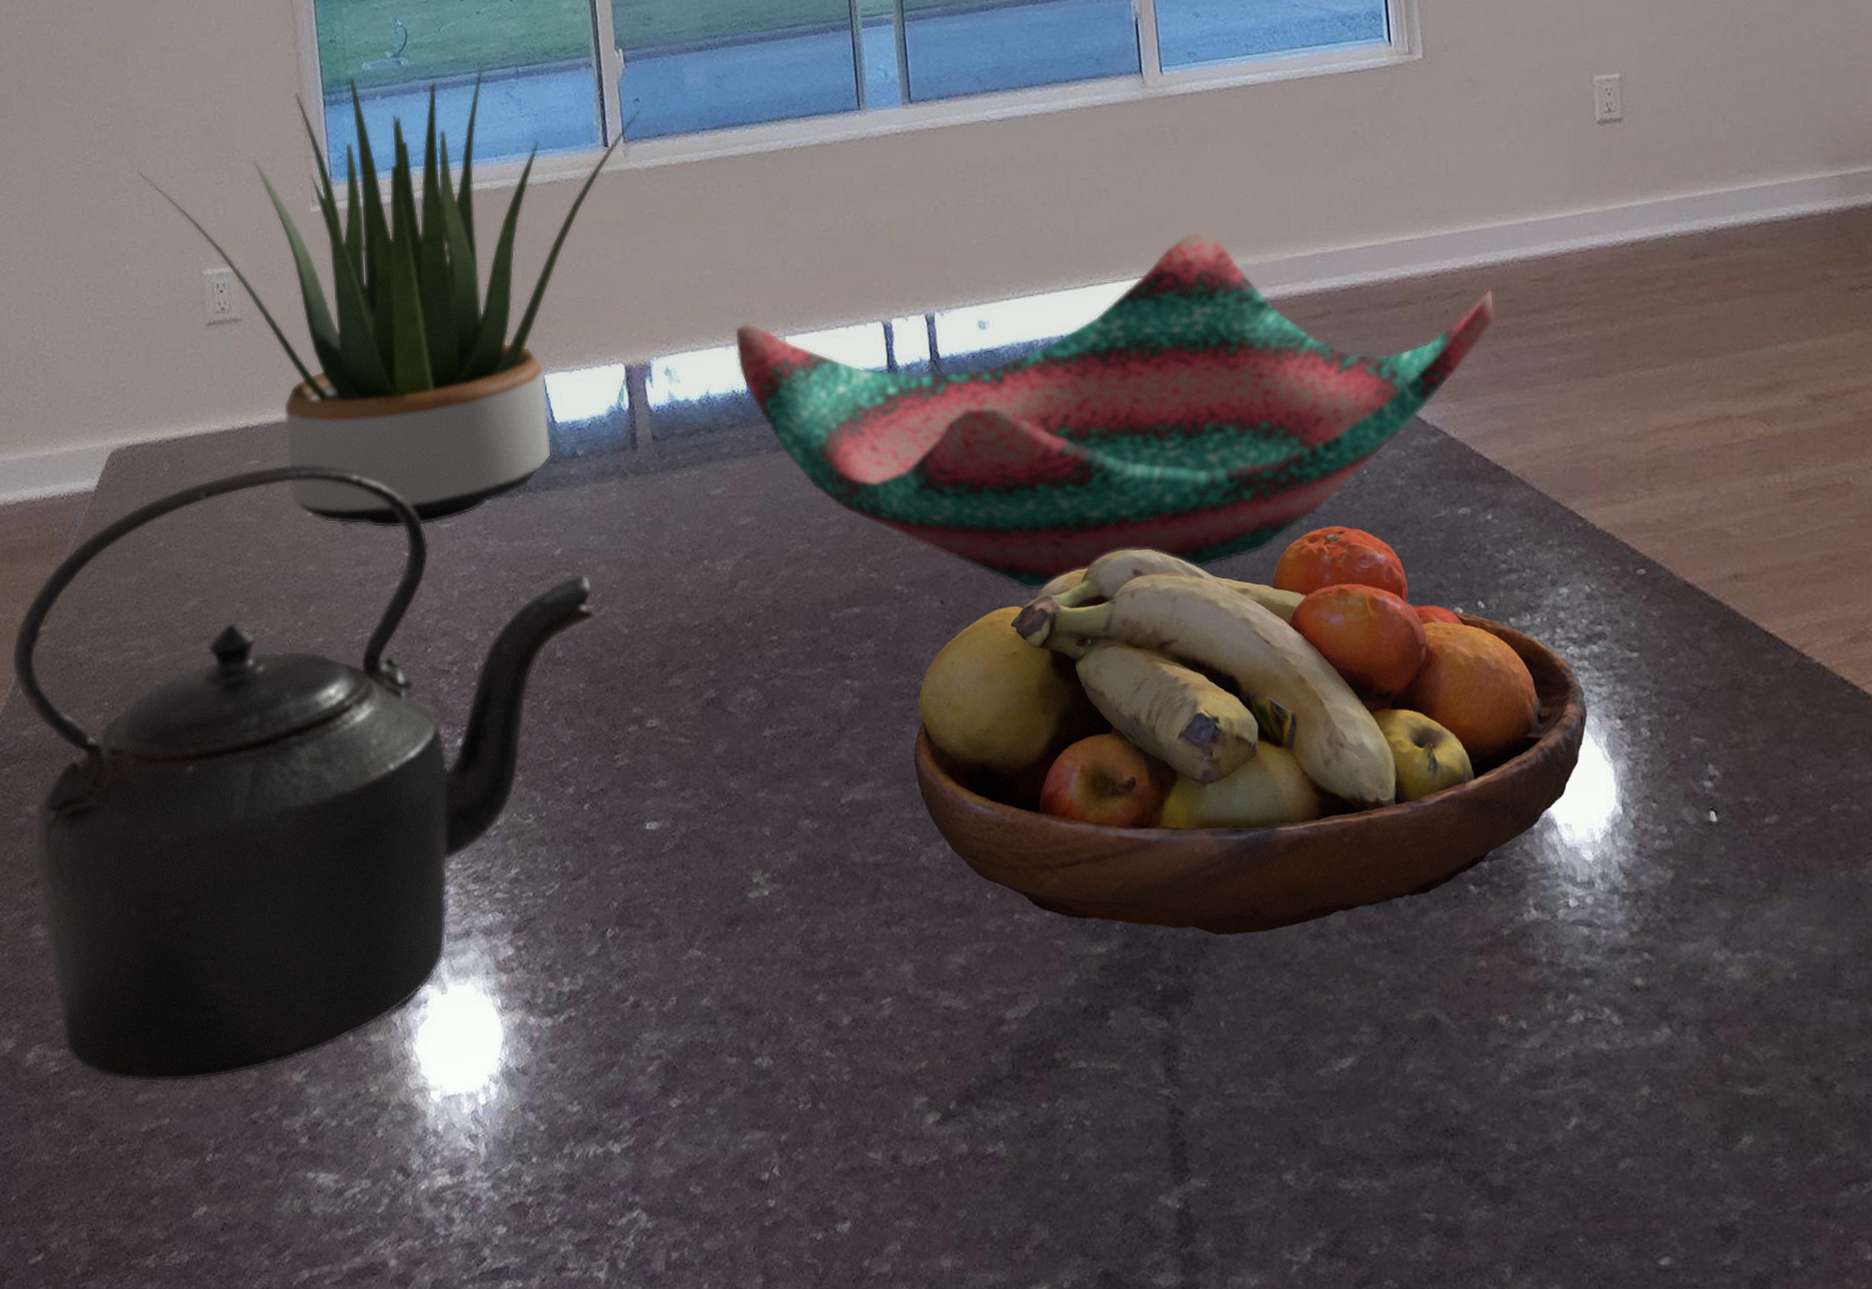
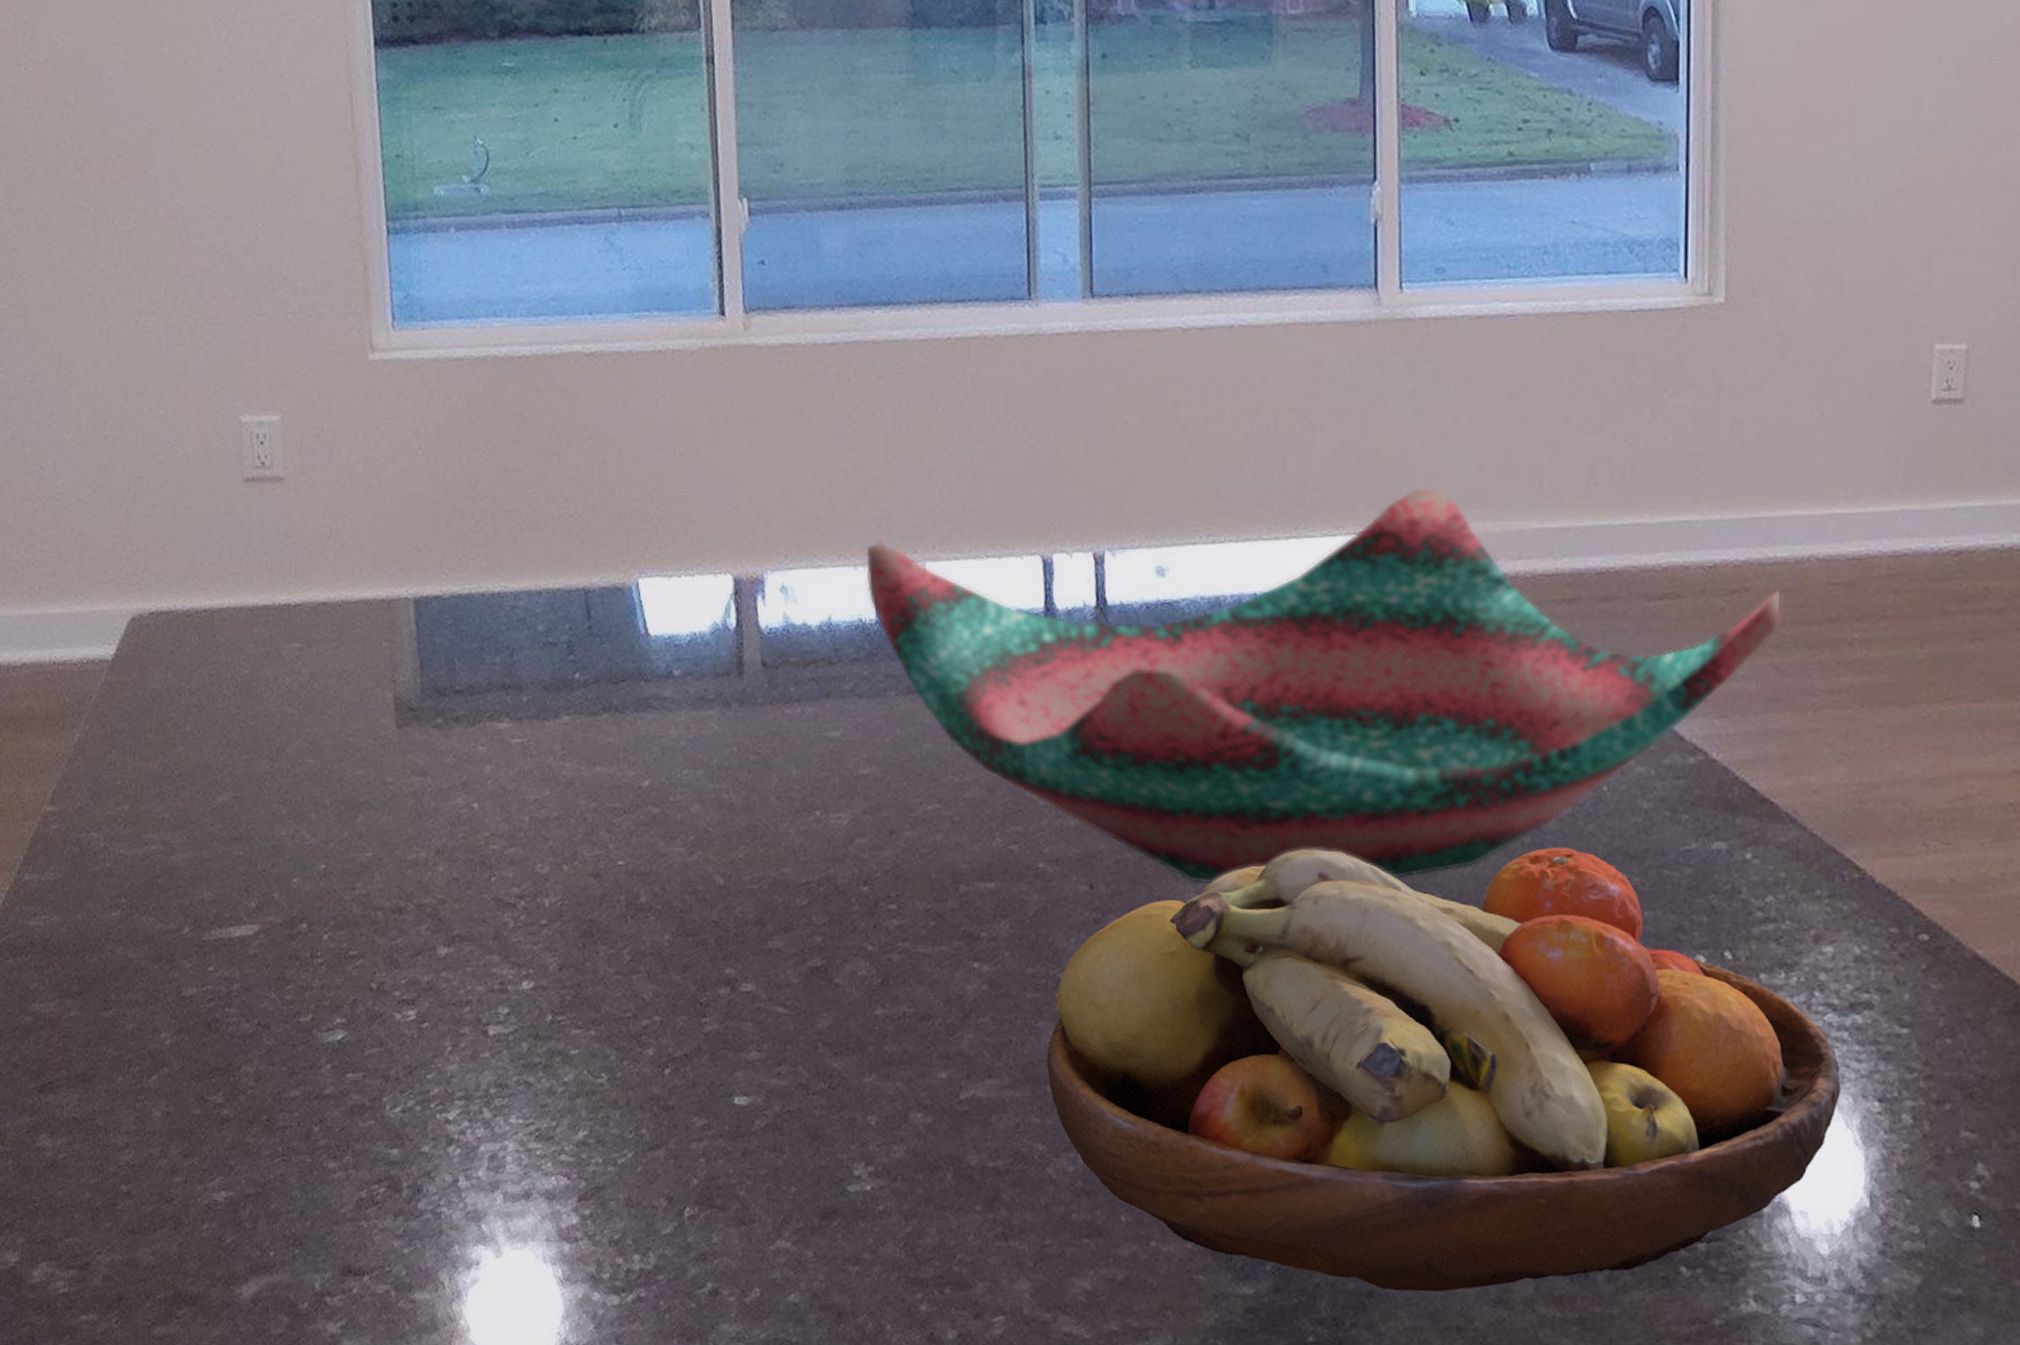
kettle: present [11,465,595,1082] -> none [16,651,686,1319]
potted plant: present [137,67,640,529] -> none [165,202,765,738]

